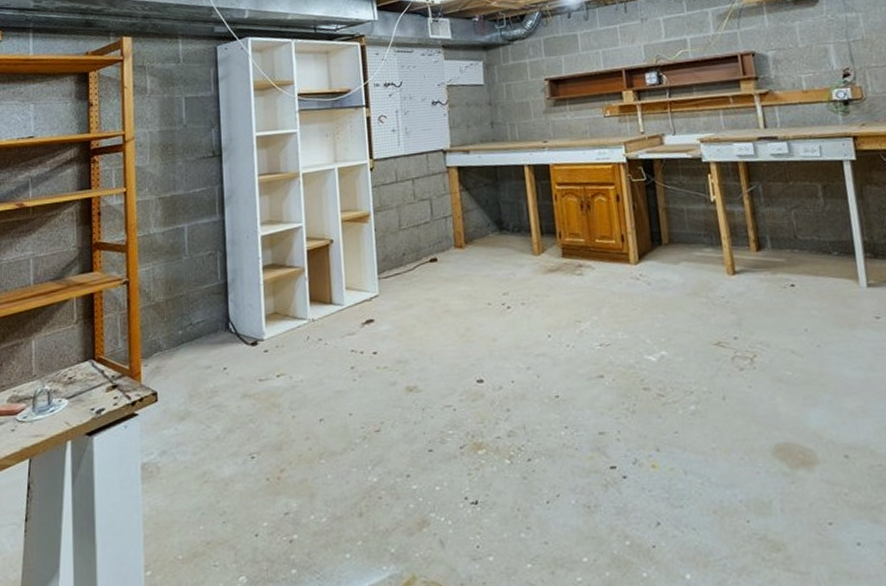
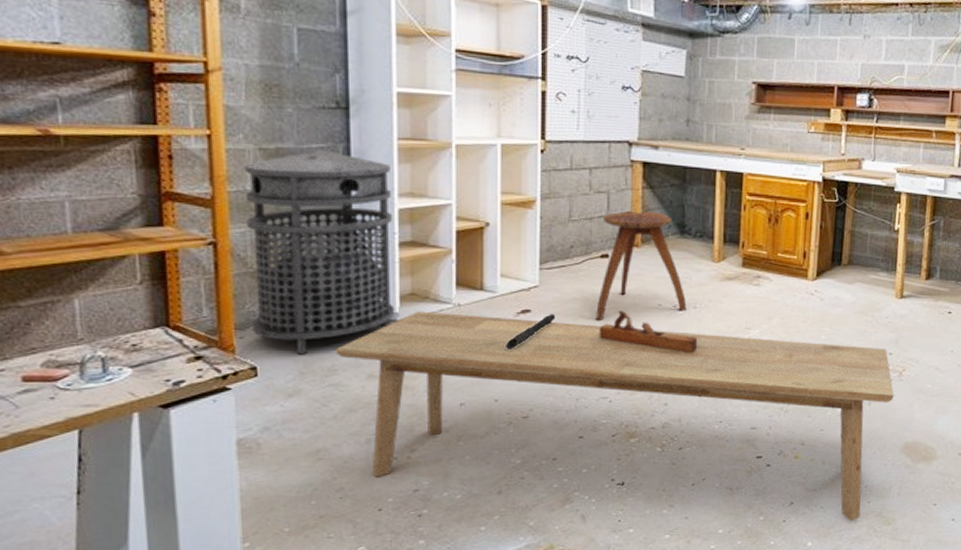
trash can: none [148,192,262,379] -> present [243,149,395,355]
bench: none [216,328,751,547] -> present [336,311,895,521]
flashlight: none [355,322,396,361] -> present [506,314,556,349]
stool: none [429,212,515,325] -> present [596,211,687,320]
hand plane: none [436,313,531,352] -> present [598,311,698,352]

